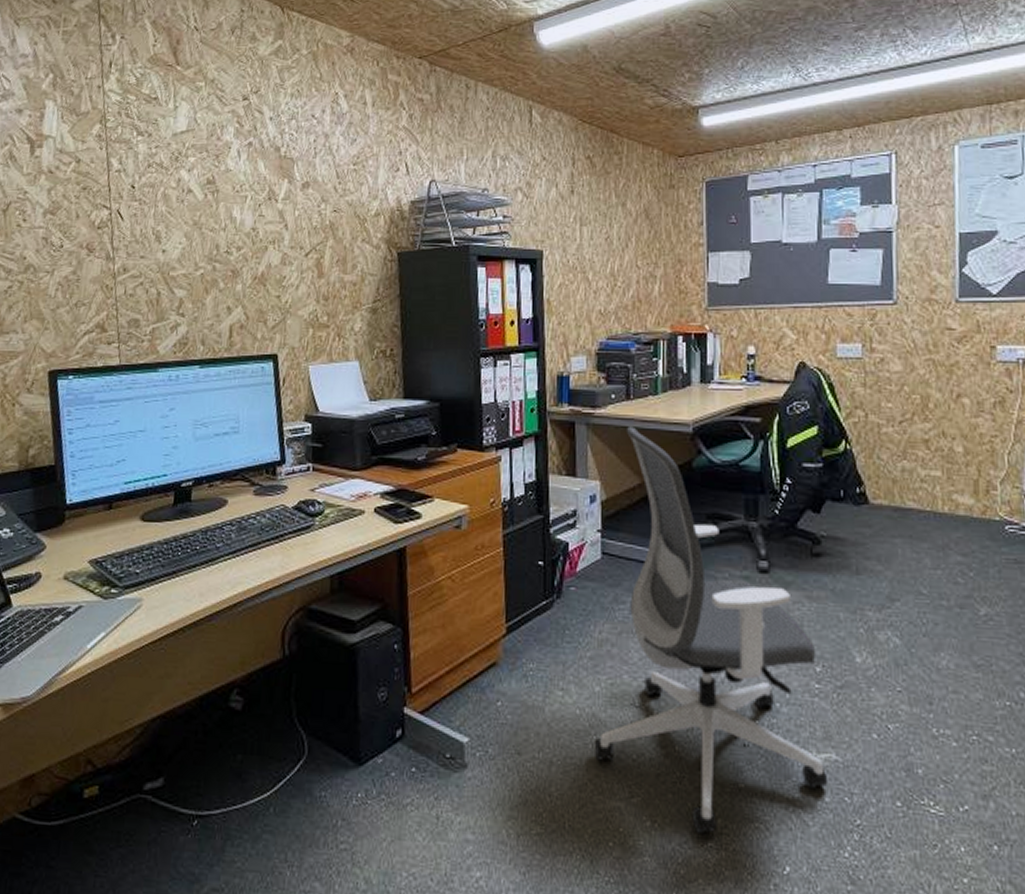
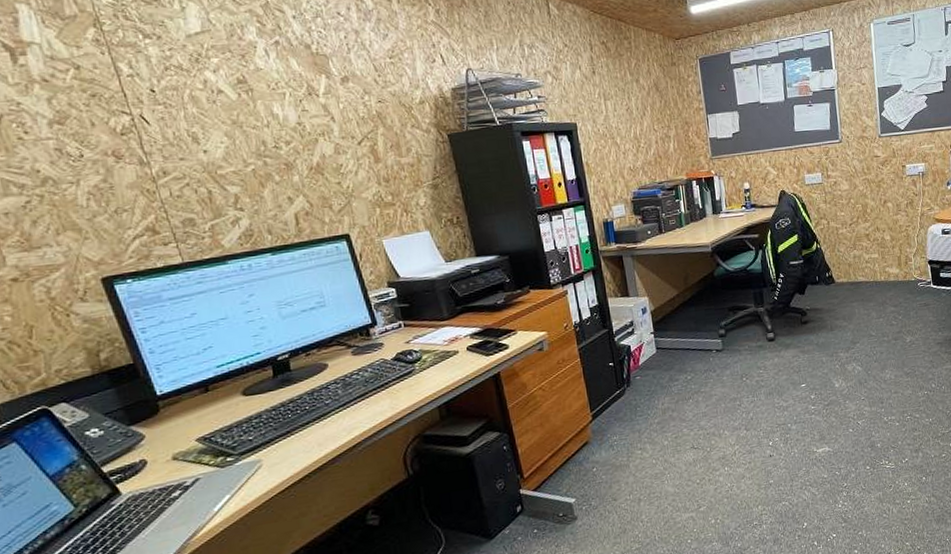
office chair: present [593,426,829,835] -> none [662,253,825,520]

